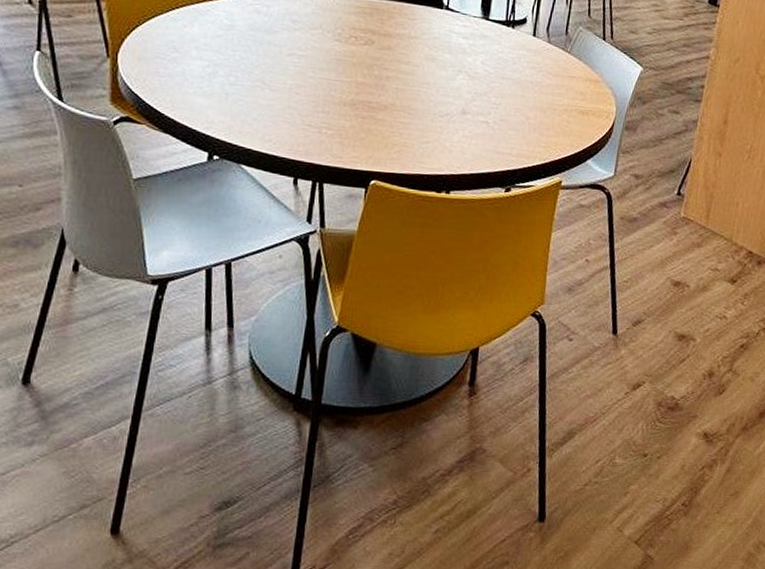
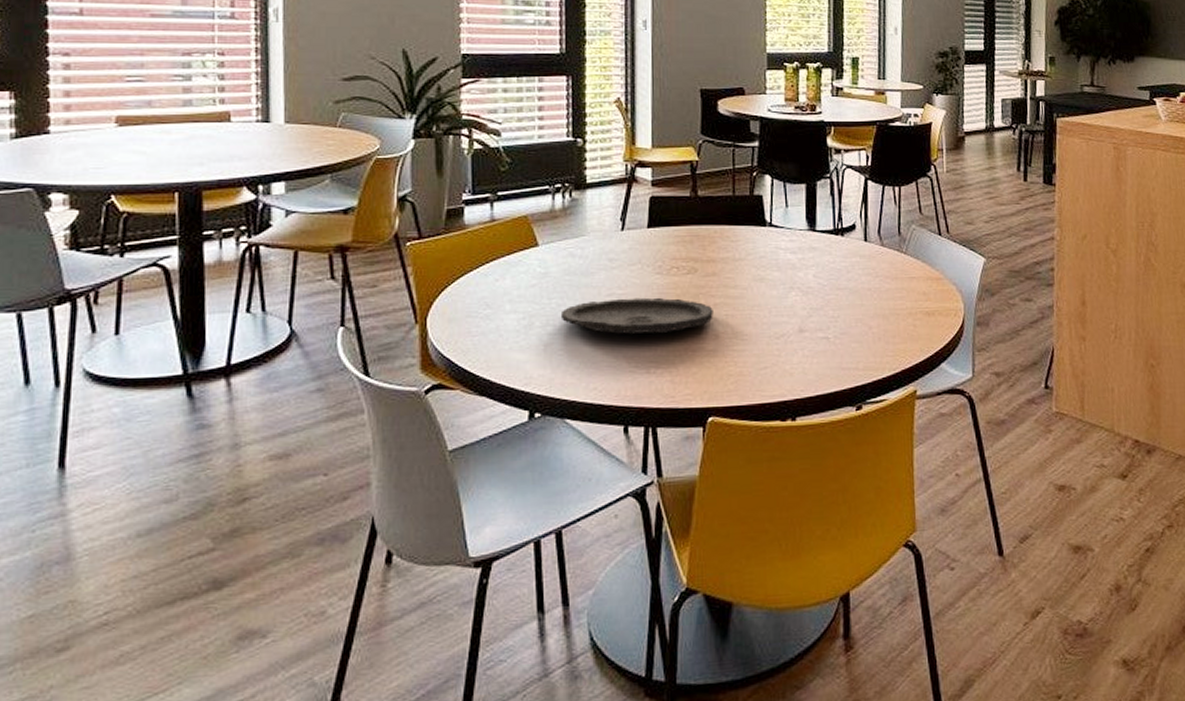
plate: none [243,58,385,98] -> present [560,297,713,335]

